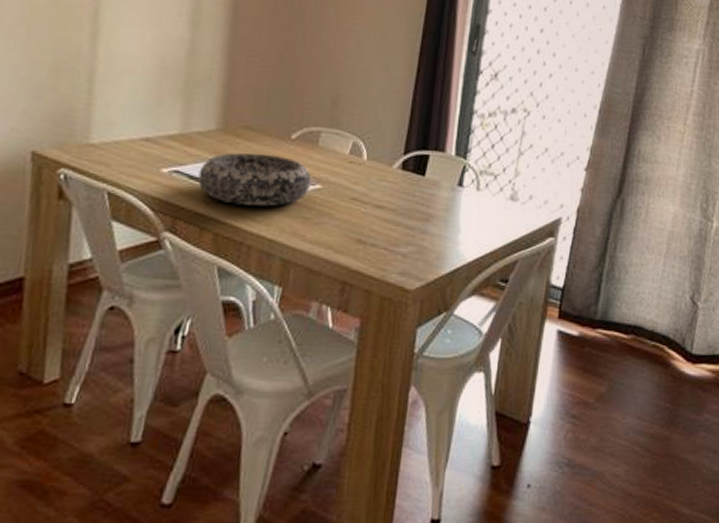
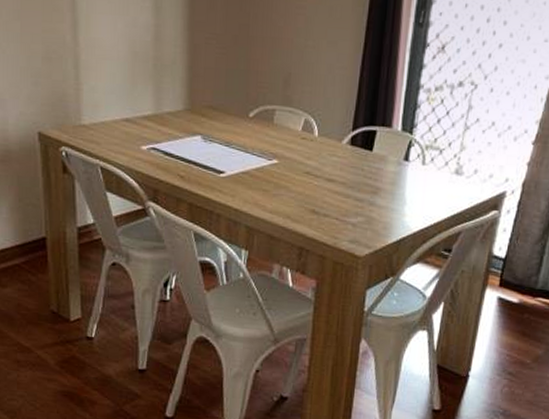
decorative bowl: present [197,152,311,207] -> none [172,130,269,180]

